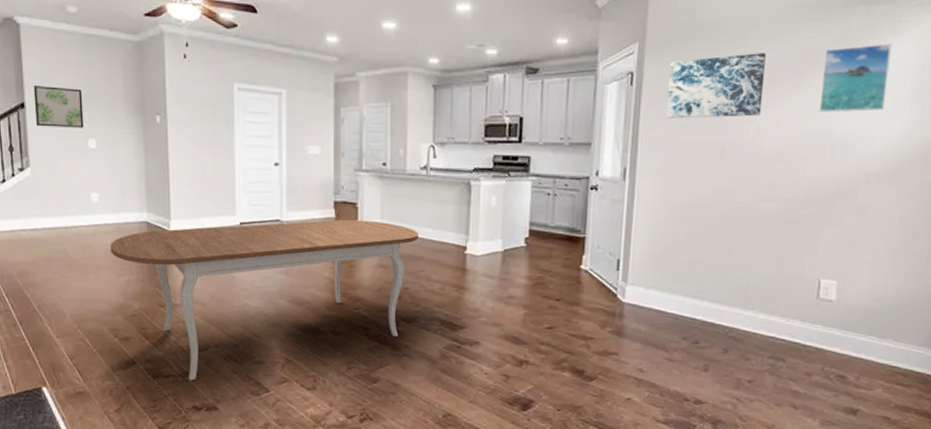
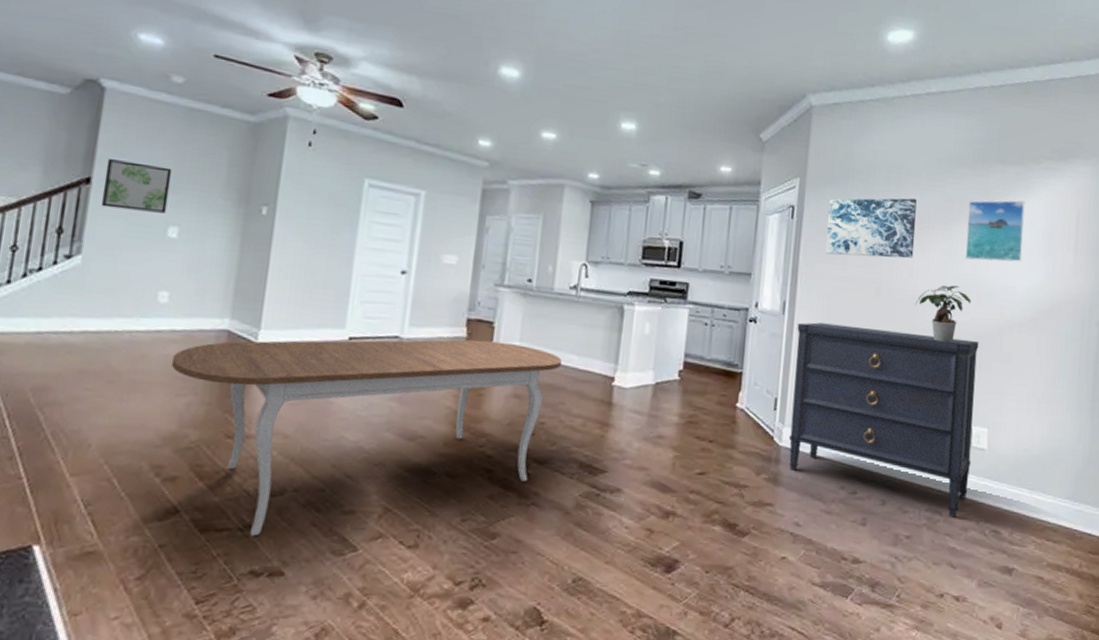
dresser: none [631,186,832,364] -> present [788,322,979,518]
potted plant: none [761,140,824,198] -> present [915,285,971,342]

